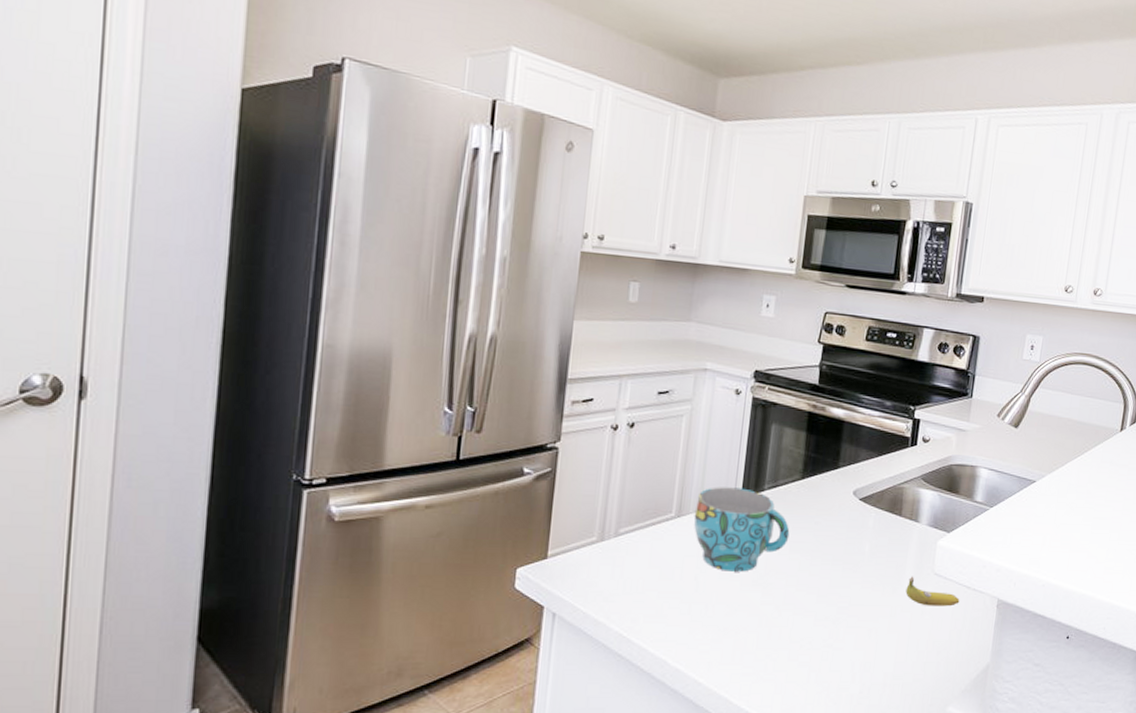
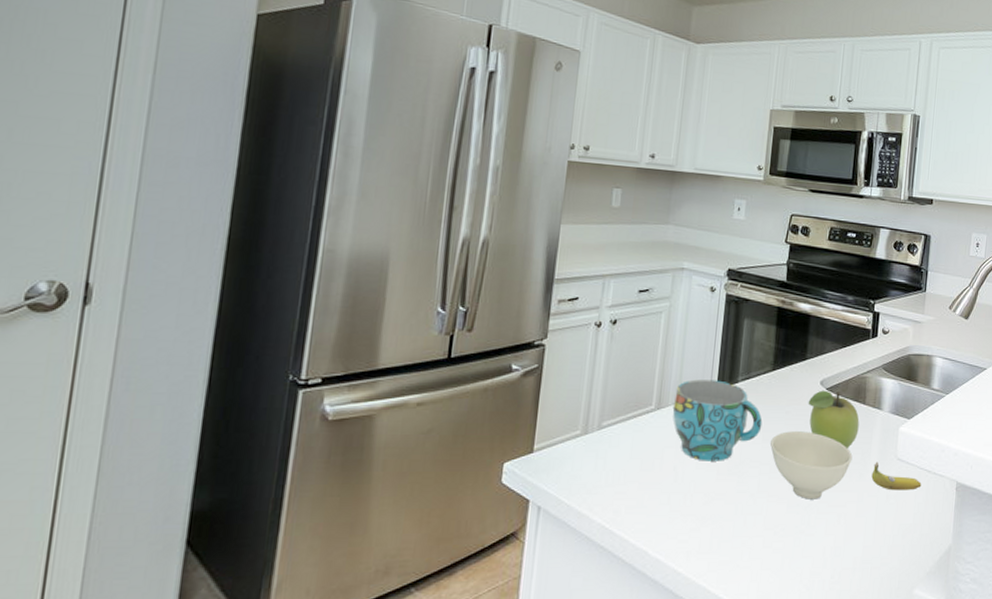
bowl: none [797,543,886,613] -> present [769,431,853,500]
fruit: none [839,500,895,563] -> present [808,390,860,449]

